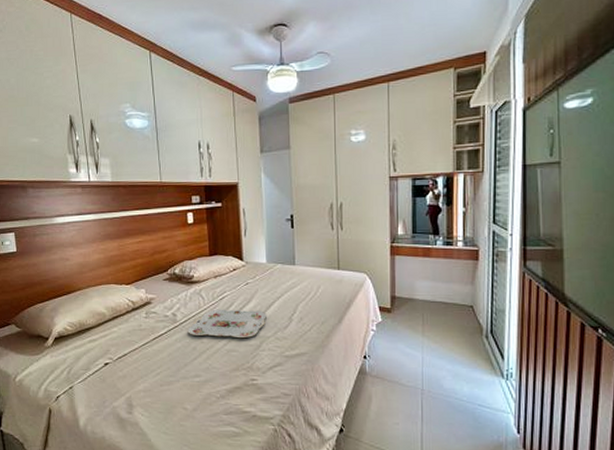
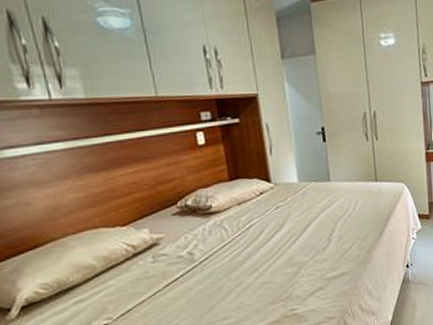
serving tray: present [187,309,267,339] -> none [209,235,303,274]

